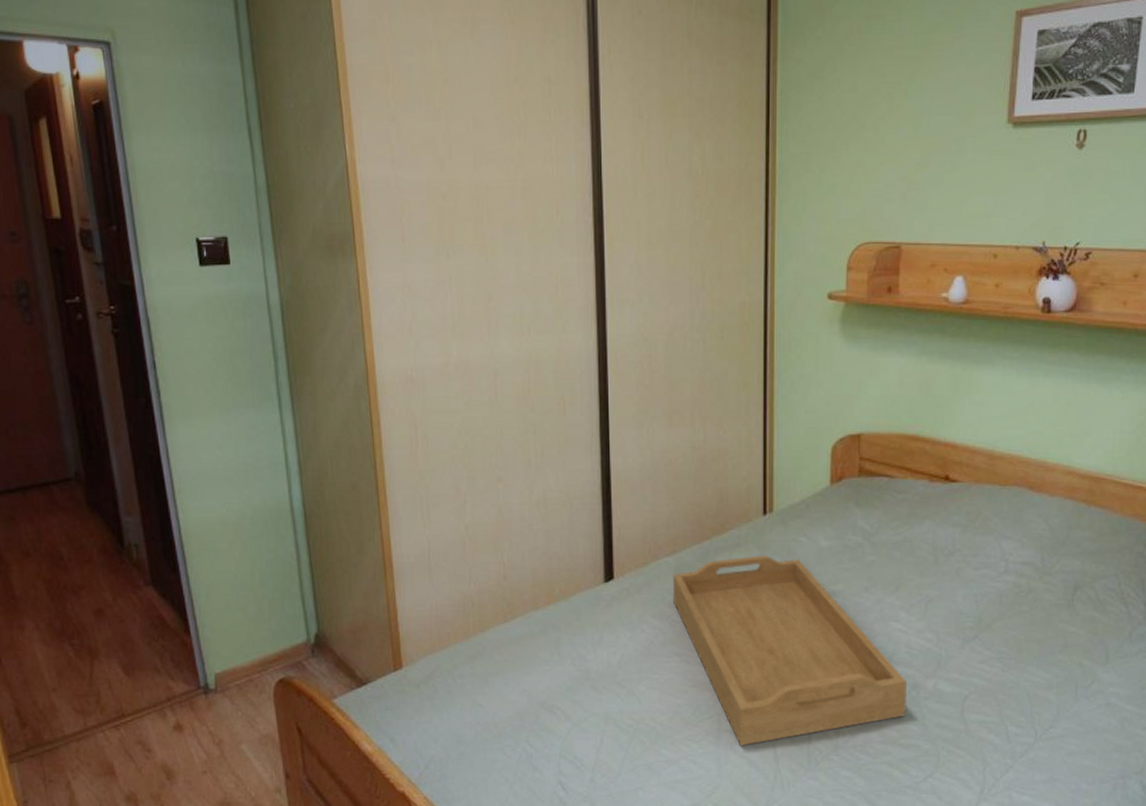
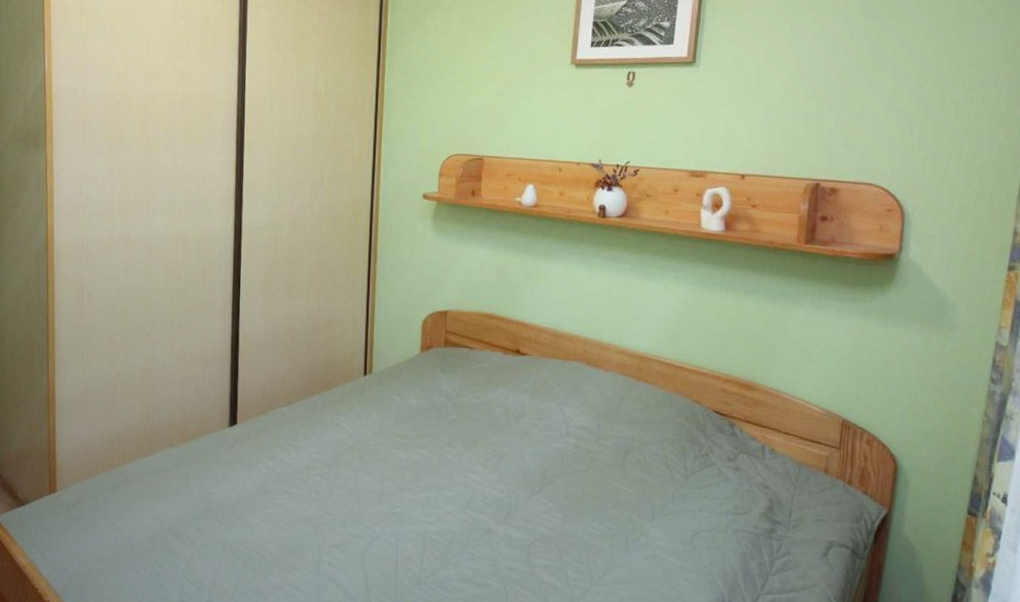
serving tray: present [672,555,907,746] -> none [285,410,481,577]

